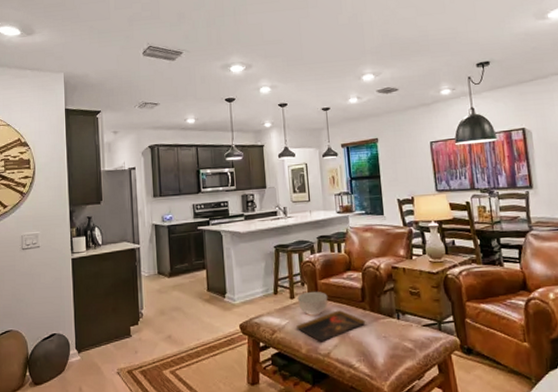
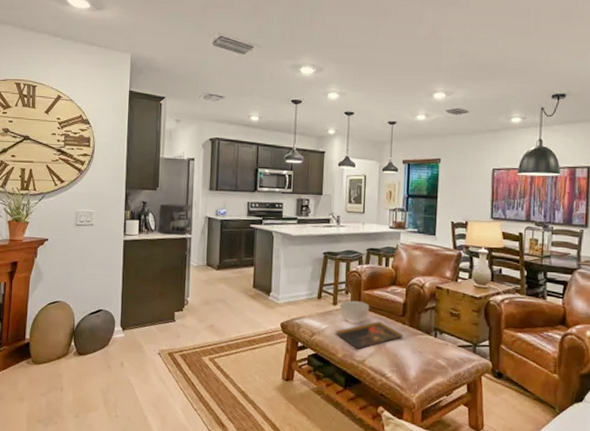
coffee maker: none [104,214,140,247] -> present [158,202,193,235]

